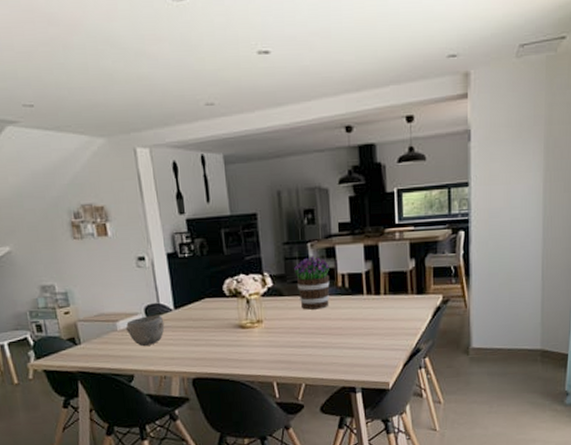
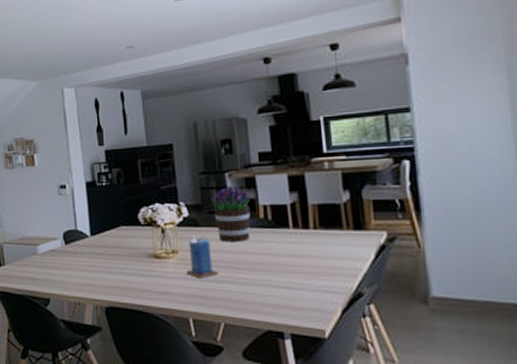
bowl: present [125,314,165,346] -> none [45,240,81,270]
candle: none [270,305,301,345] -> present [186,236,219,279]

